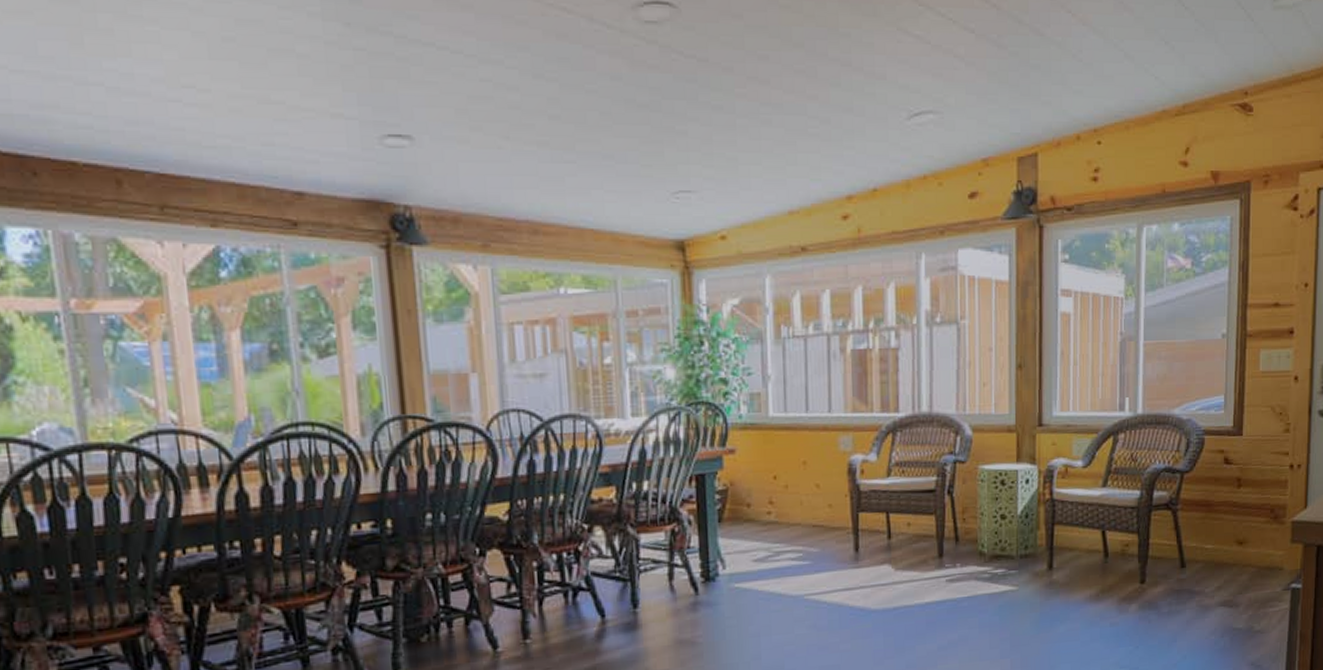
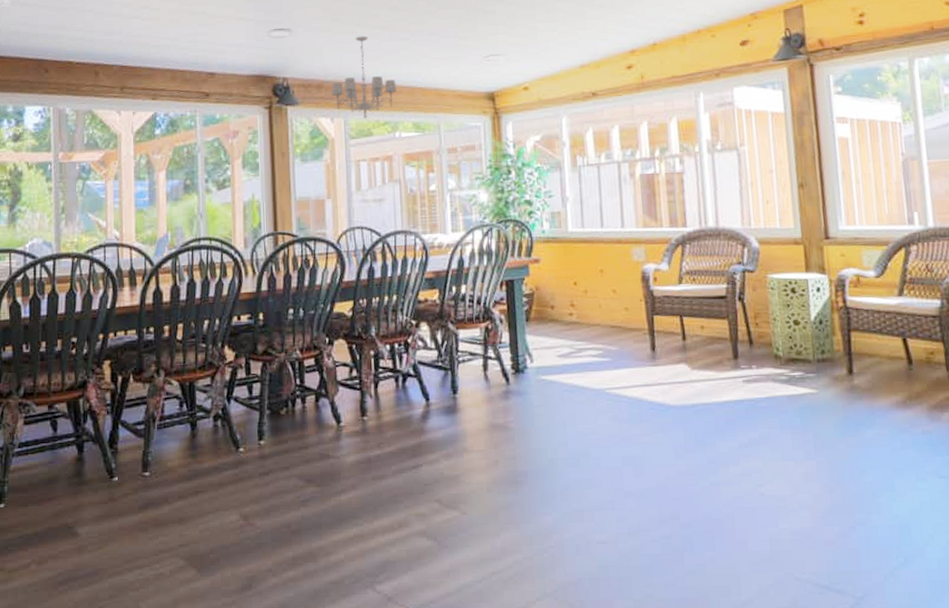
chandelier: none [472,153,560,268] -> present [331,36,397,119]

